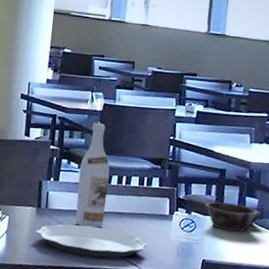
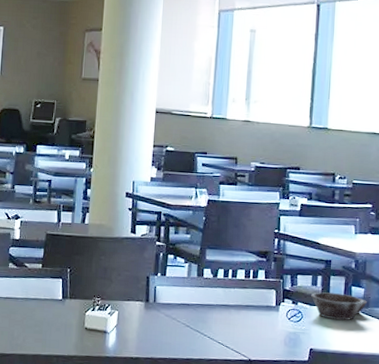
plate: present [36,224,147,258] -> none [145,317,255,349]
wine bottle: present [75,123,110,228] -> none [183,219,216,320]

